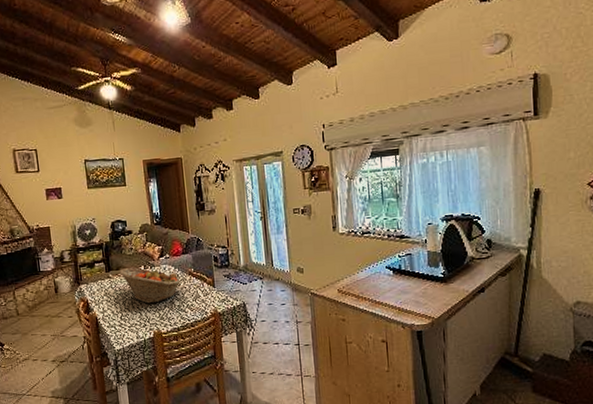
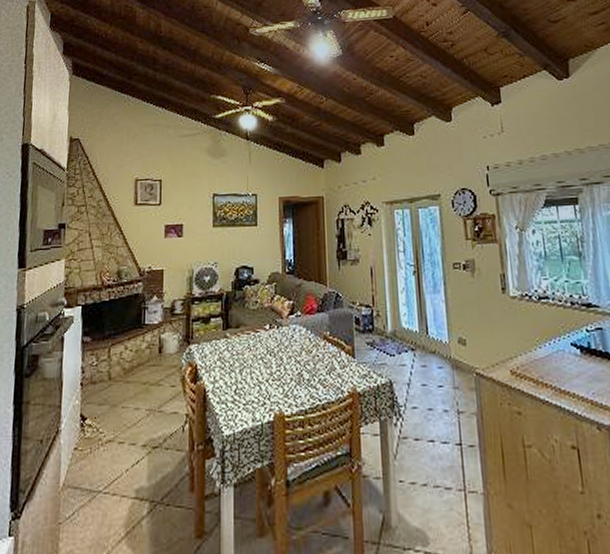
fruit basket: present [119,268,182,304] -> none [239,326,314,375]

